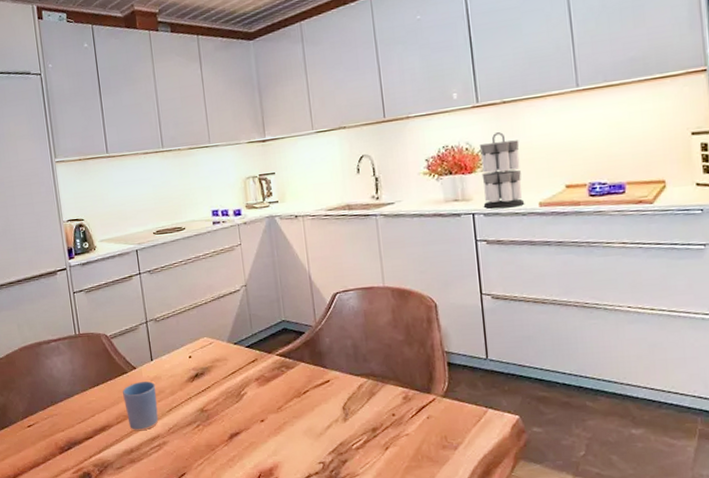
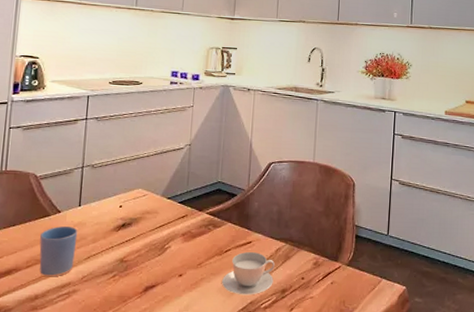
teacup: none [306,391,361,437] -> present [222,252,275,295]
spice rack: present [480,132,525,209] -> none [403,50,437,112]

